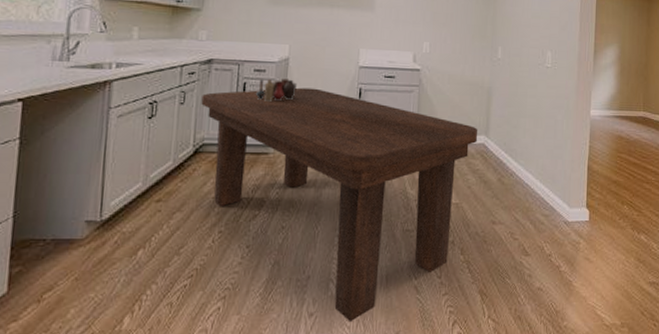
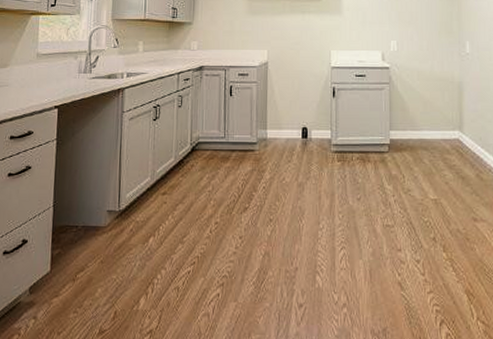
dining table: present [201,87,478,323] -> none [195,89,452,316]
vase: present [256,78,297,103] -> none [241,81,276,104]

